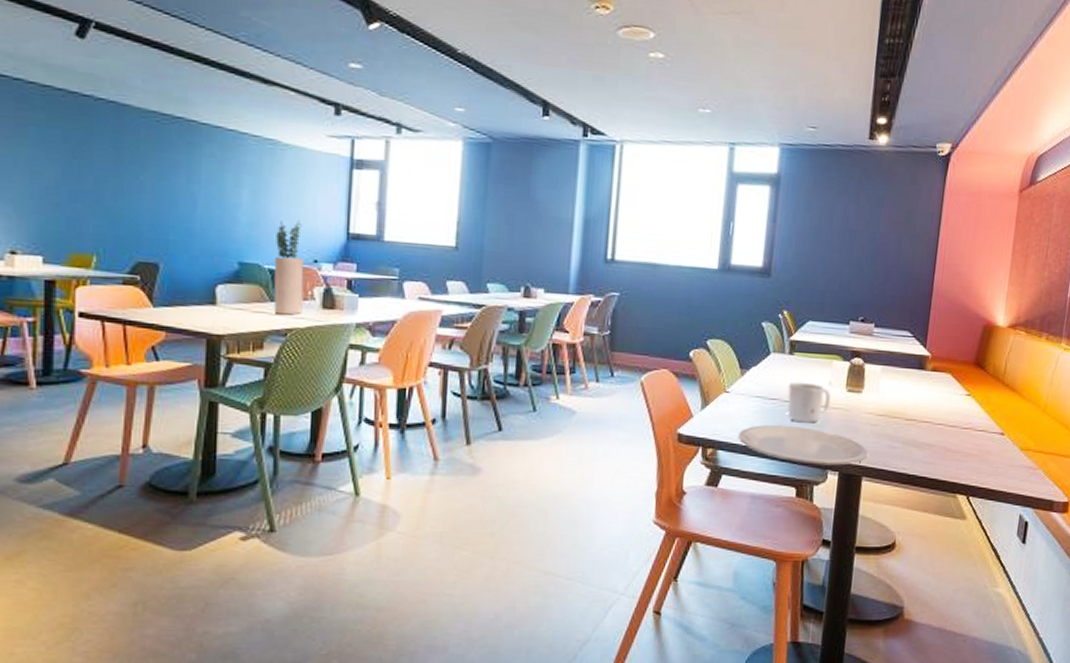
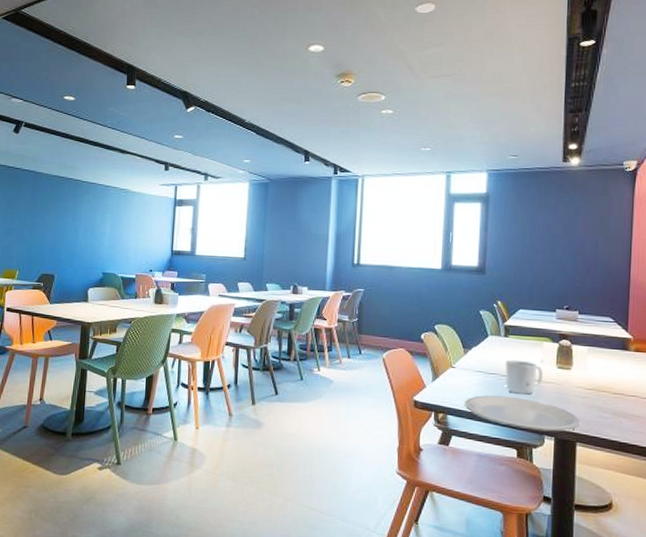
vase: present [274,220,305,316] -> none [123,242,144,309]

